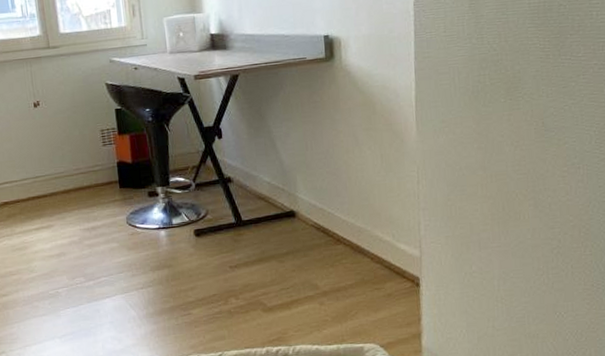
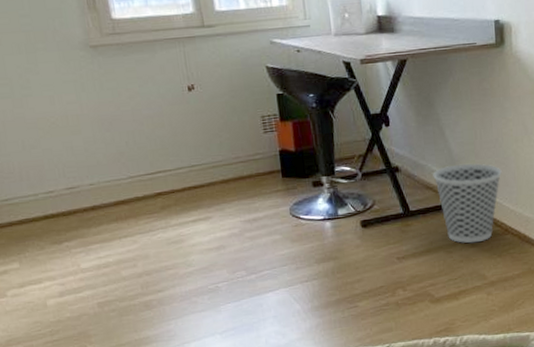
wastebasket: none [264,174,333,253] -> present [433,163,502,243]

